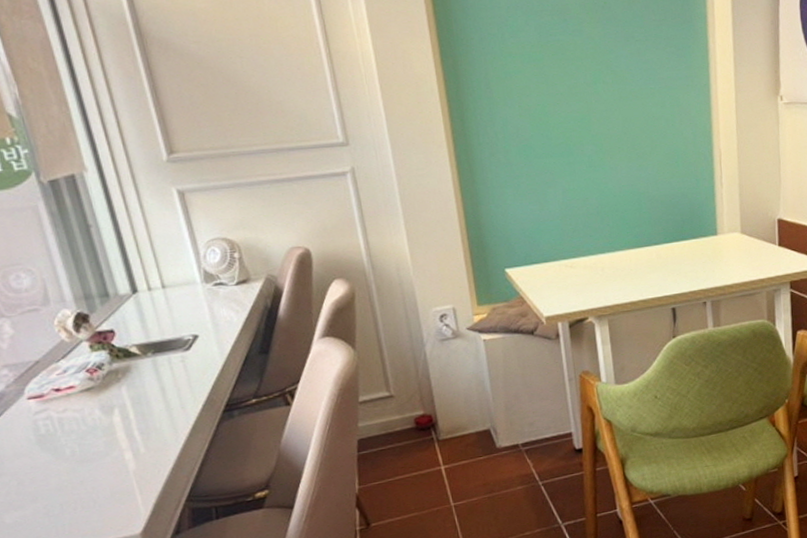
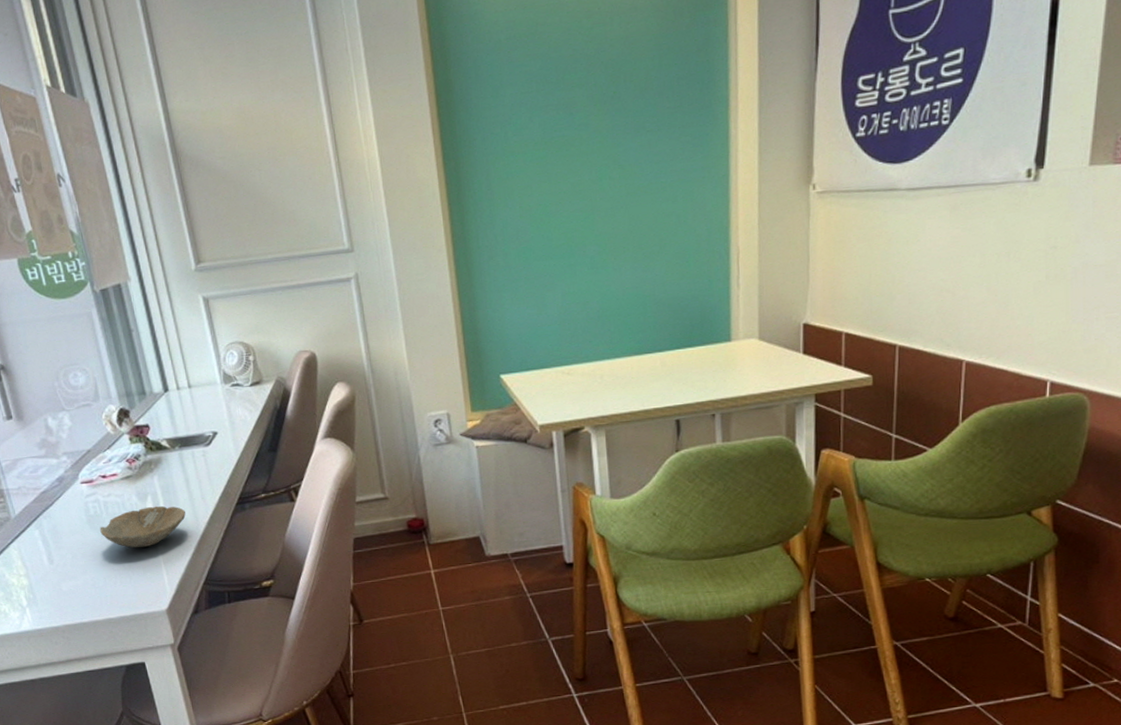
bowl: none [53,418,162,468] -> present [100,506,186,548]

